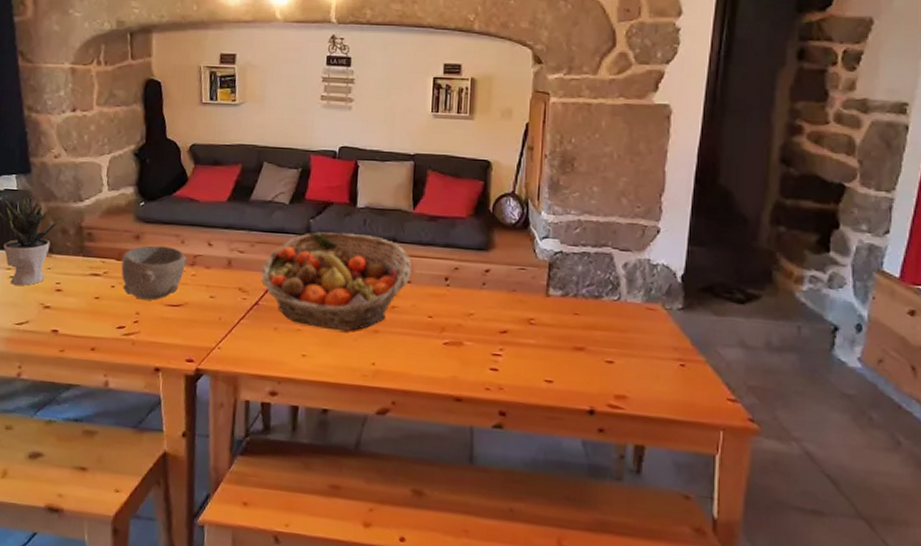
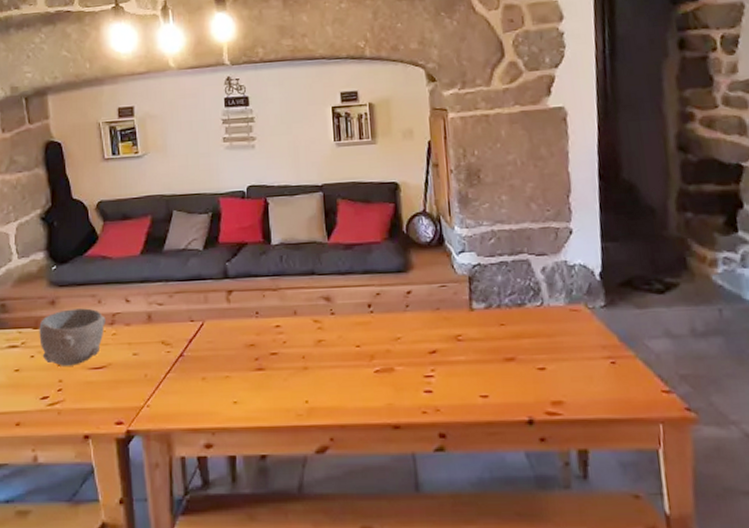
fruit basket: present [260,232,412,331] -> none [182,271,333,372]

